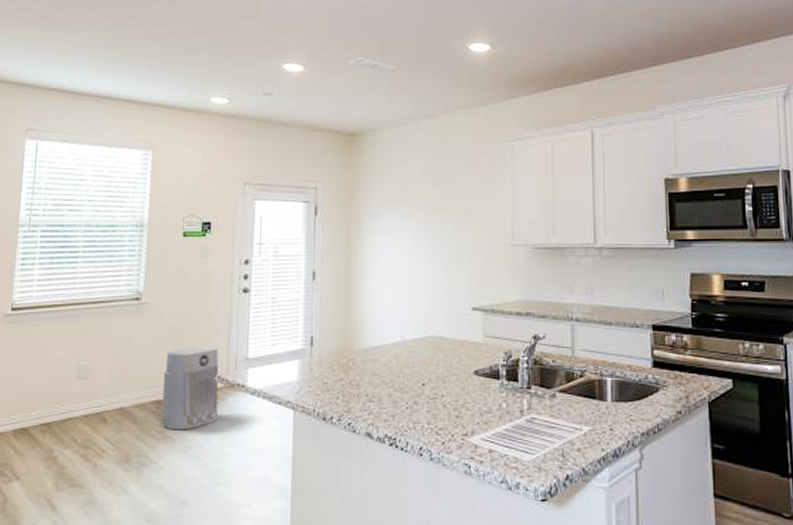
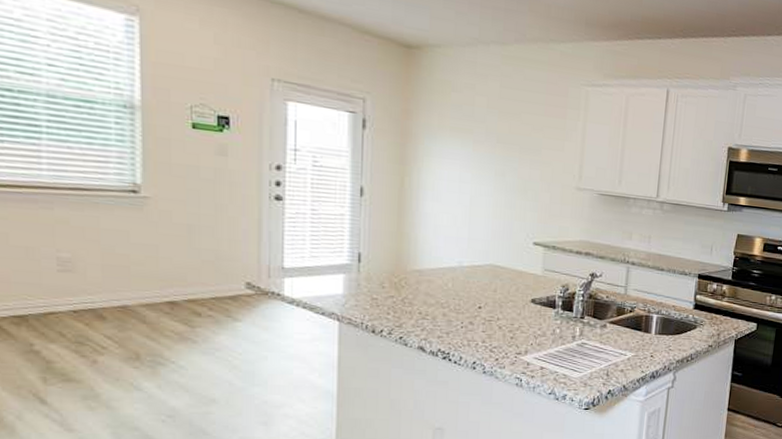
air purifier: present [161,347,219,430] -> none [177,250,250,333]

